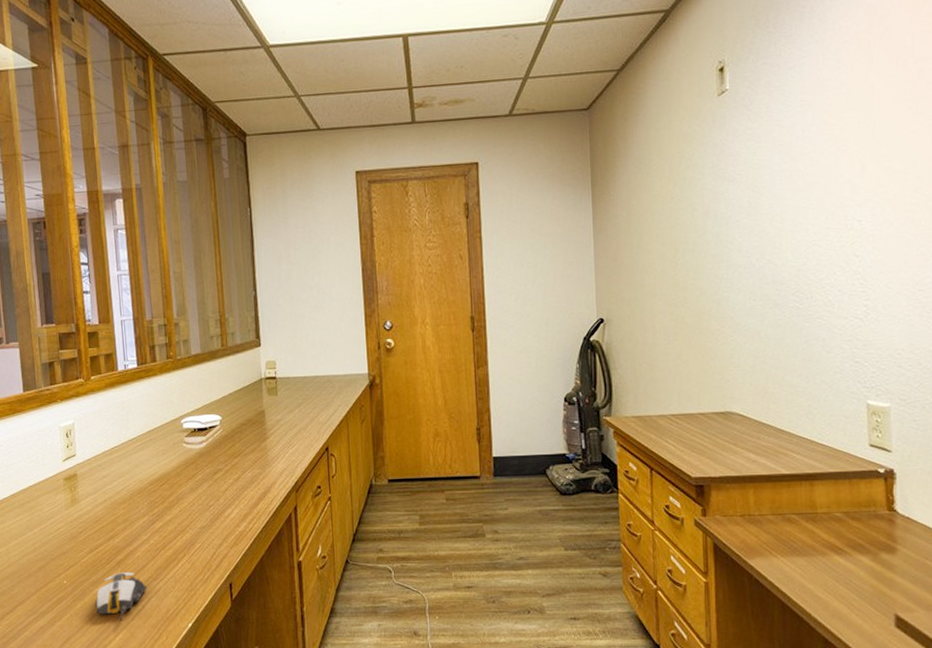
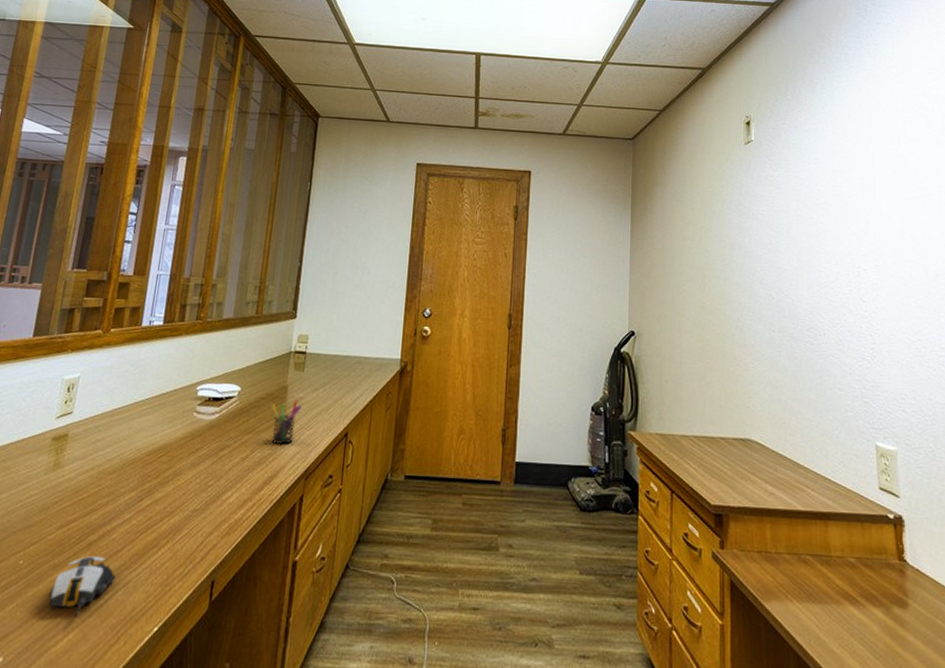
pen holder: none [253,421,281,465] -> present [271,399,302,445]

